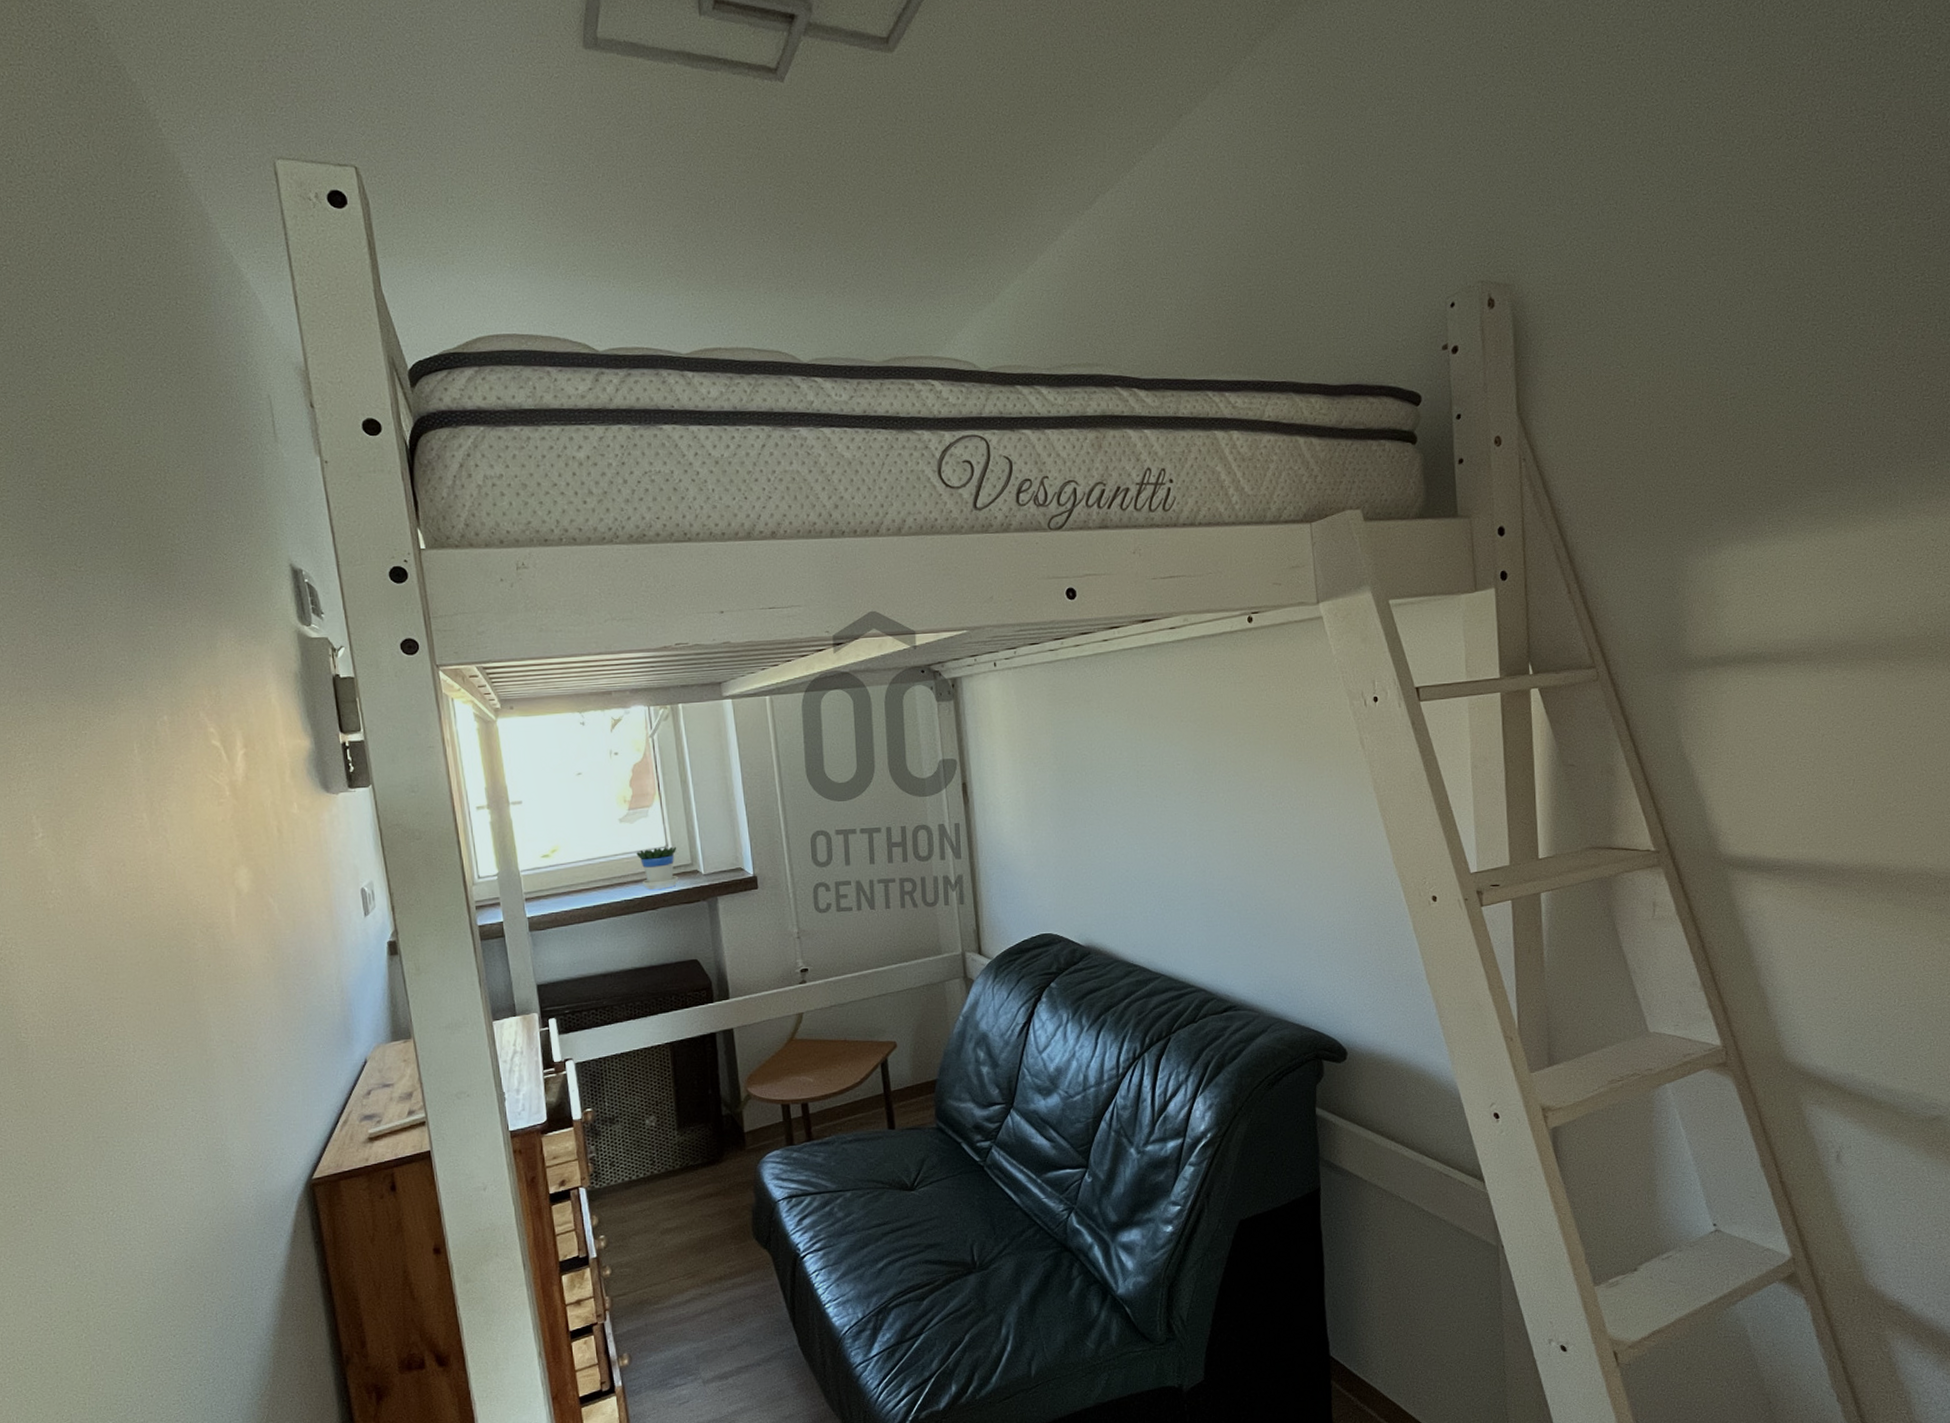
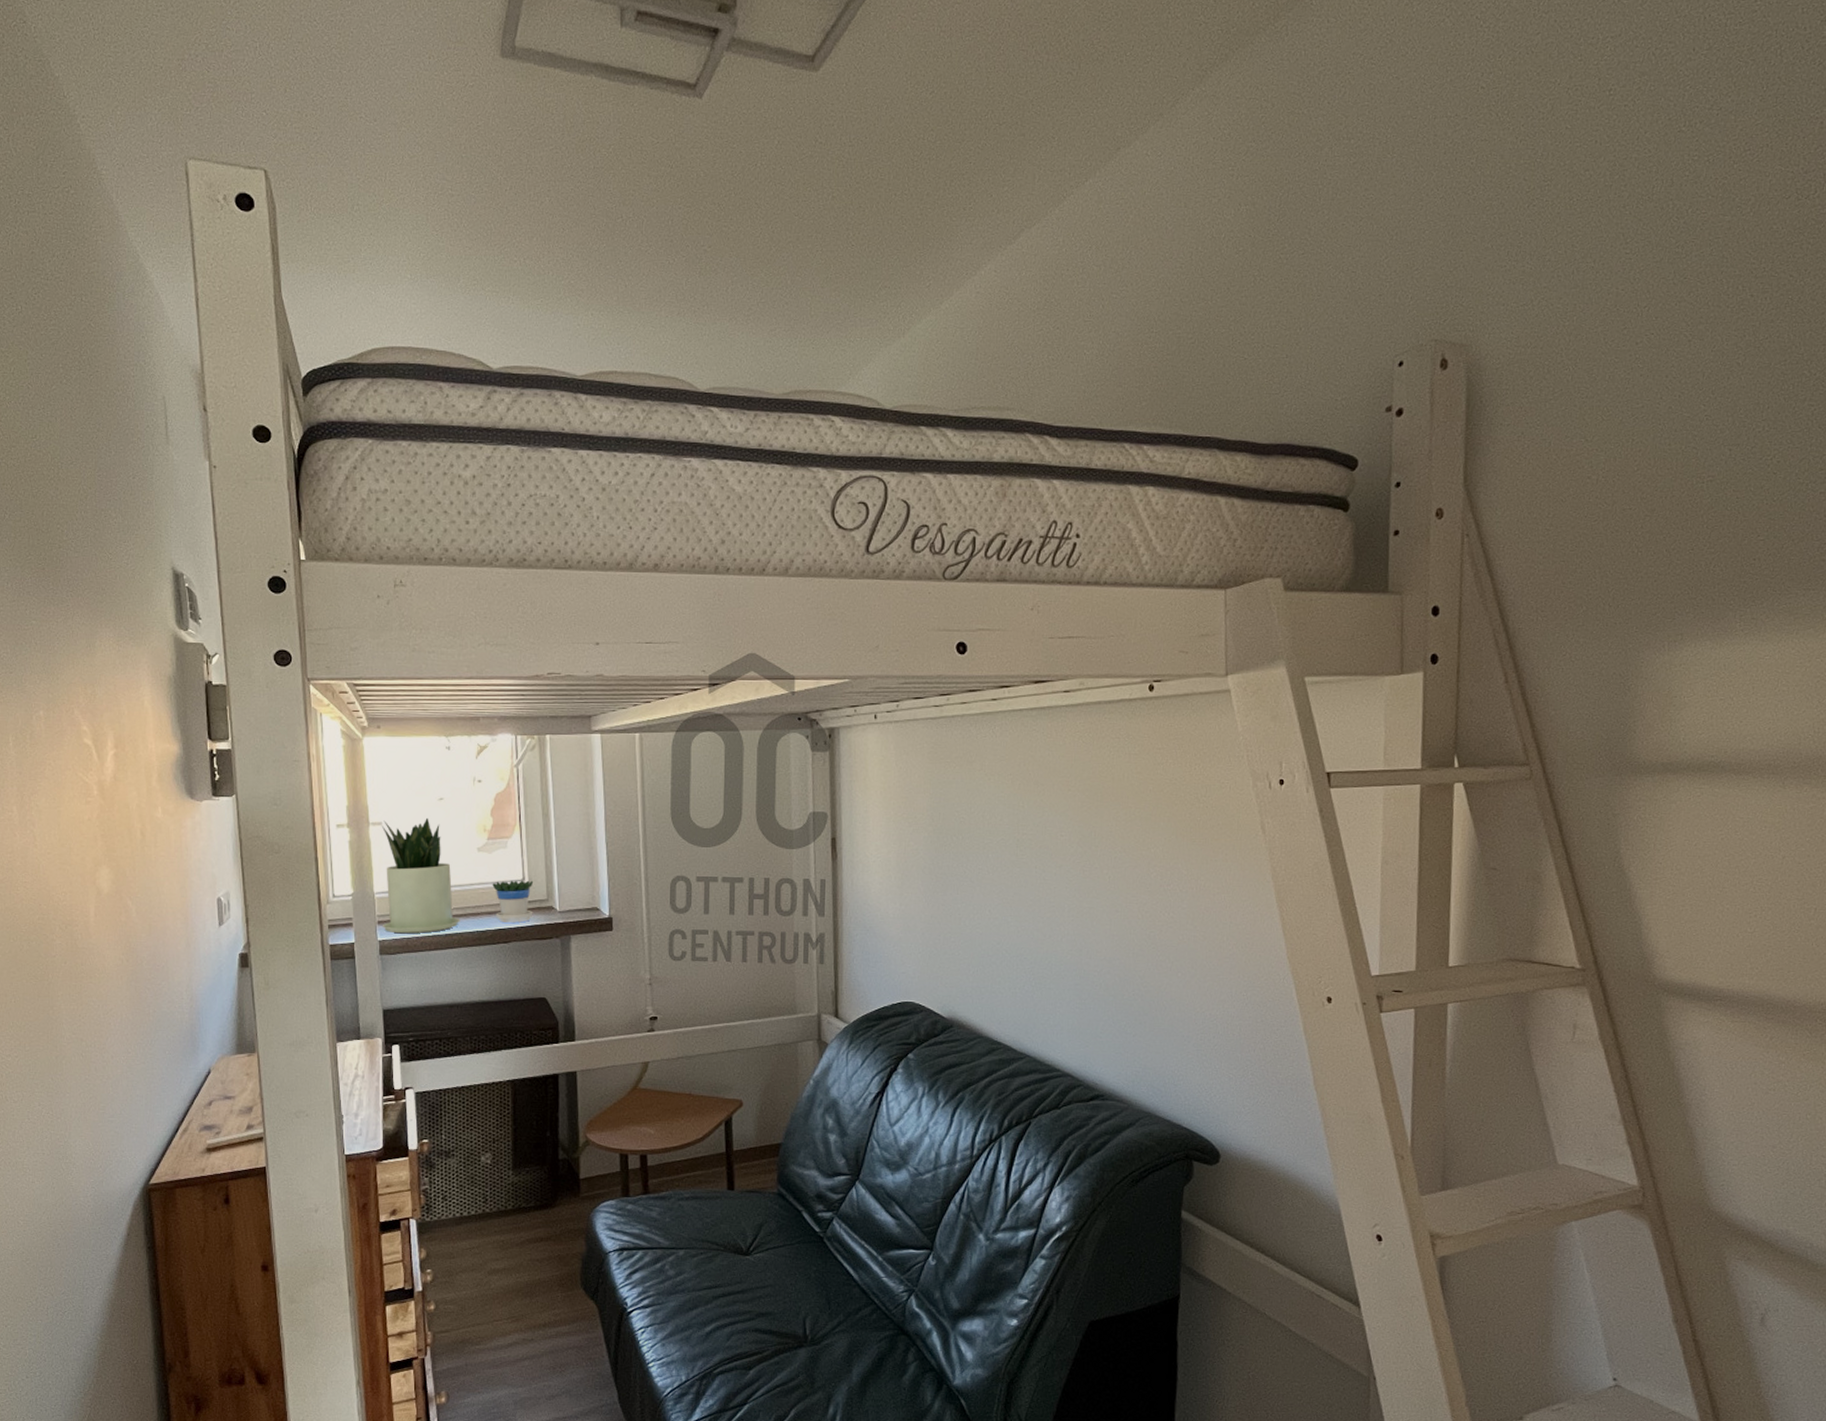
planter: none [521,793,608,909] -> present [381,817,460,934]

